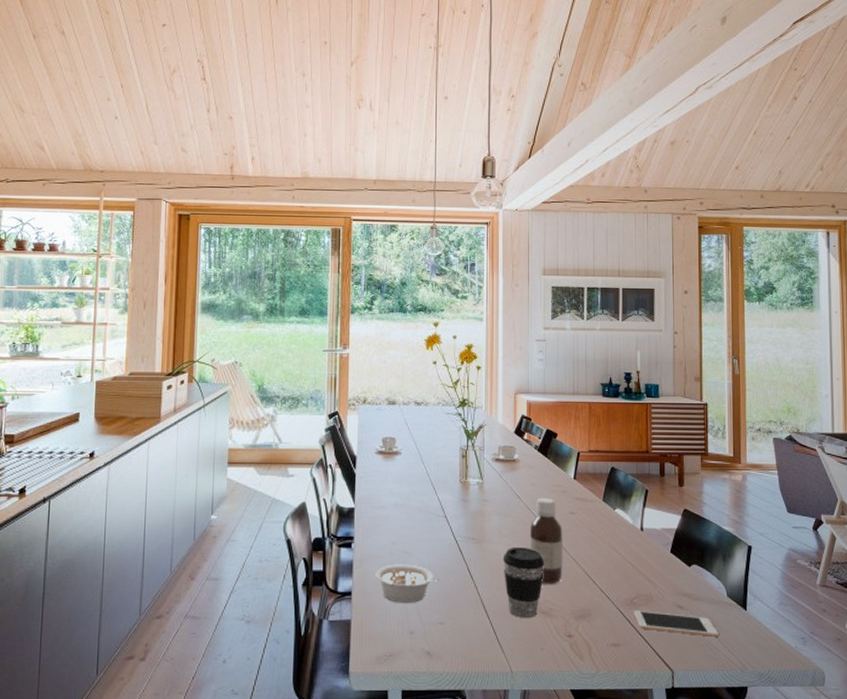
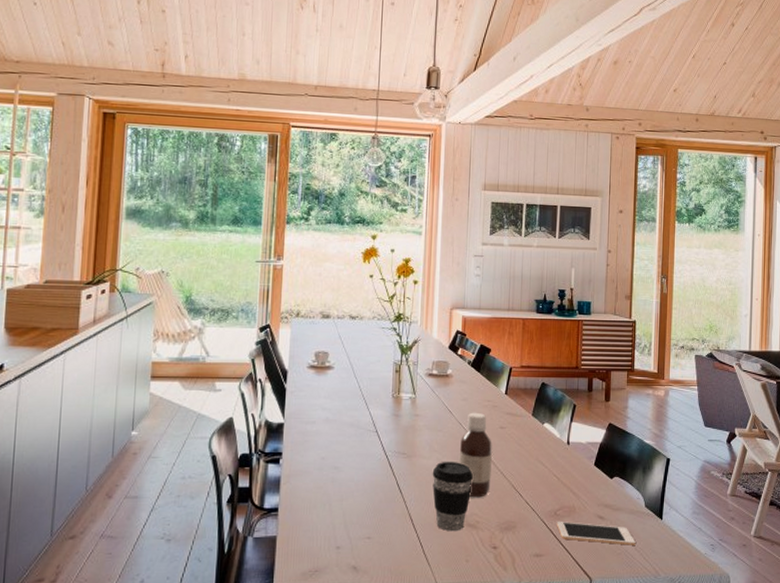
legume: present [375,564,439,603] -> none [303,480,368,519]

